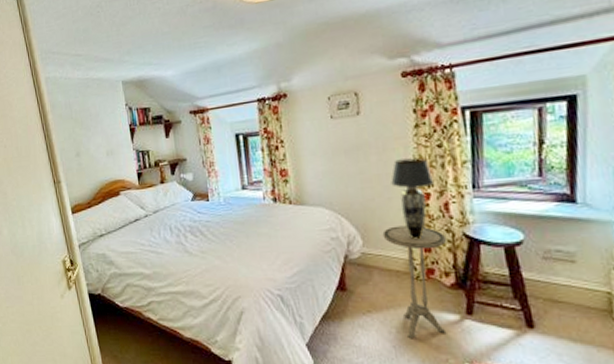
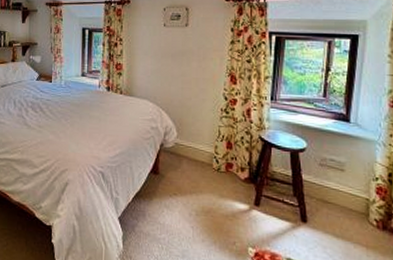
side table: present [382,225,447,339] -> none [194,123,246,222]
table lamp: present [391,158,435,240] -> none [206,68,242,138]

